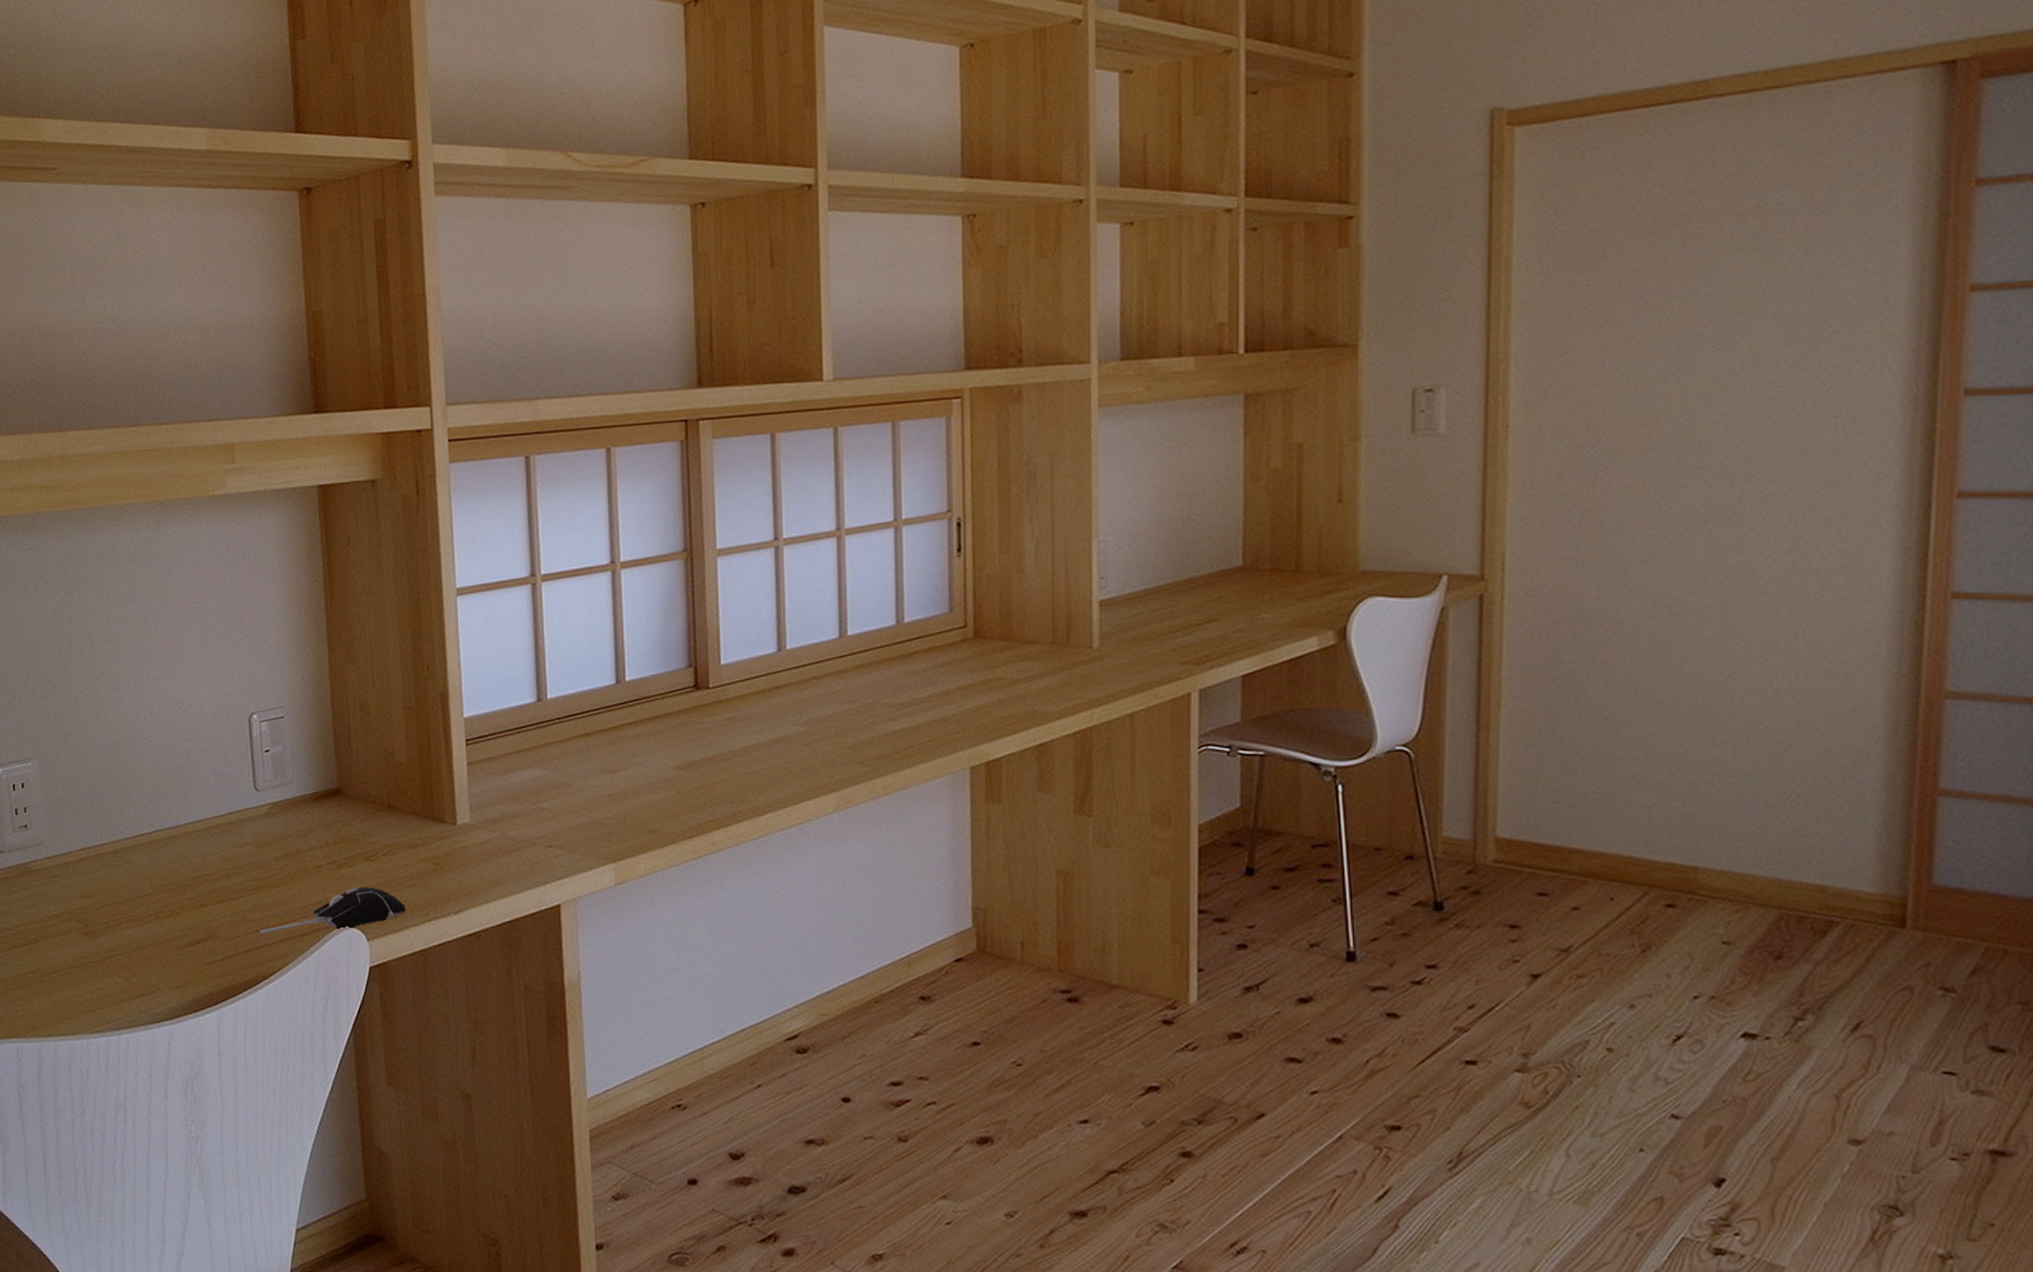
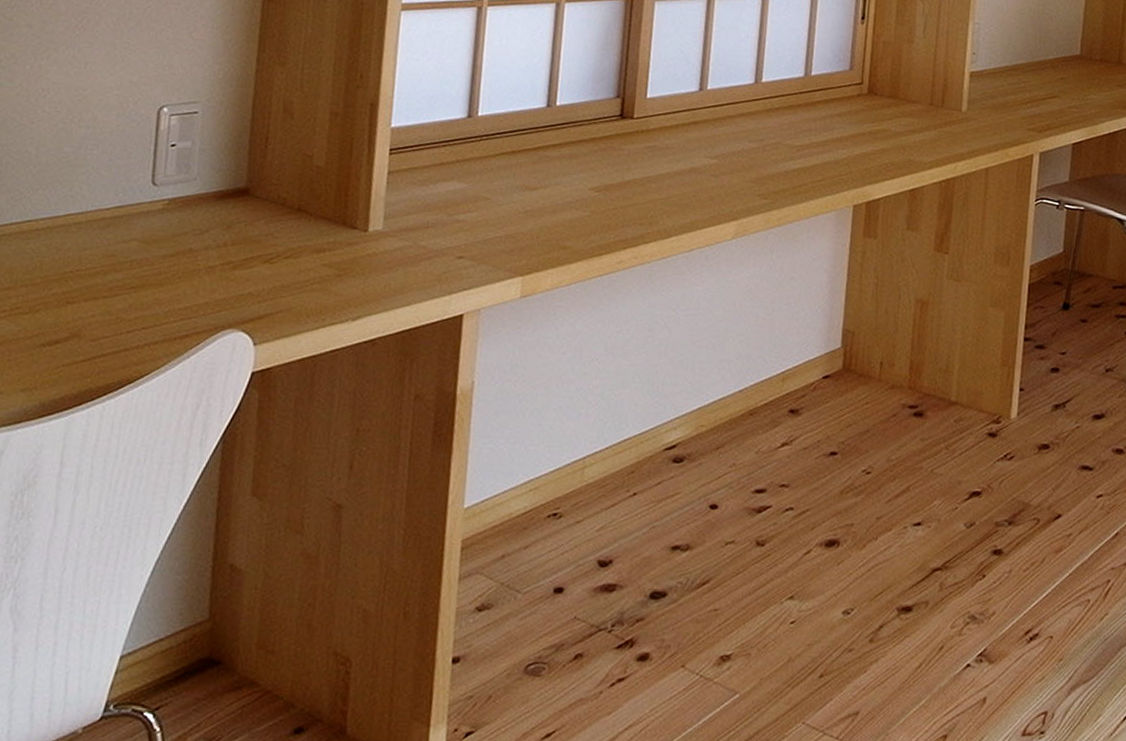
computer mouse: present [260,887,406,934] -> none [132,289,301,335]

